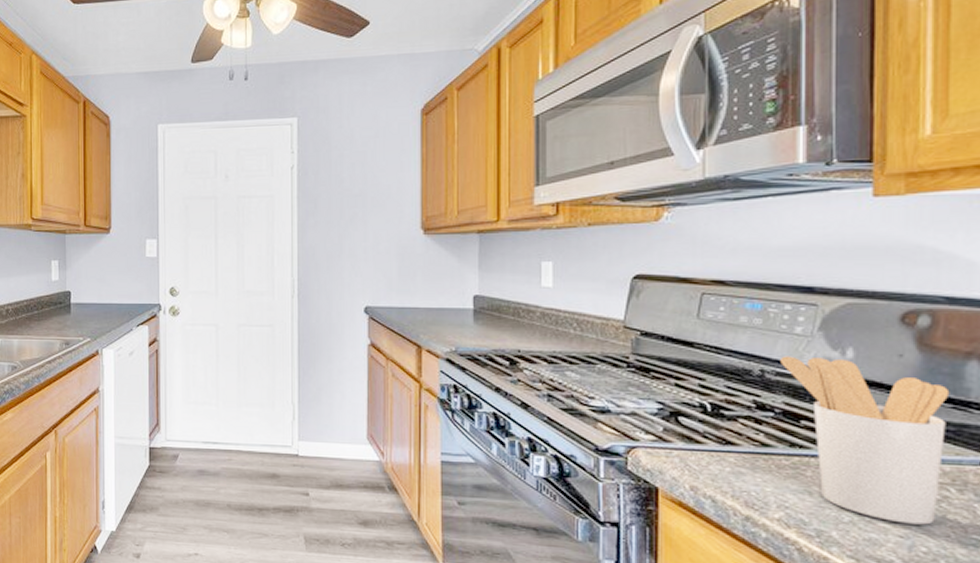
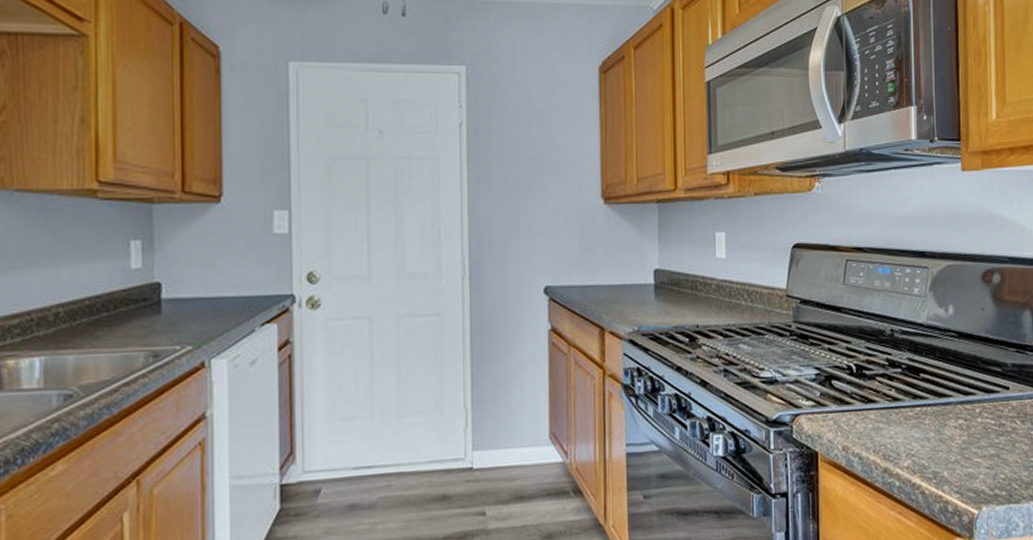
utensil holder: present [780,356,950,525] -> none [904,315,1014,456]

